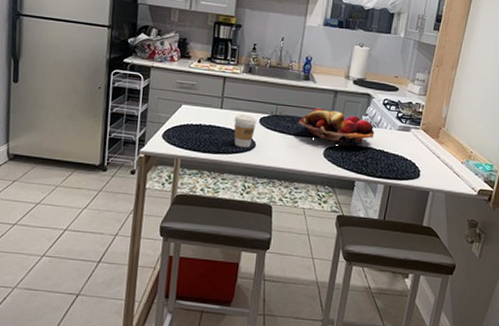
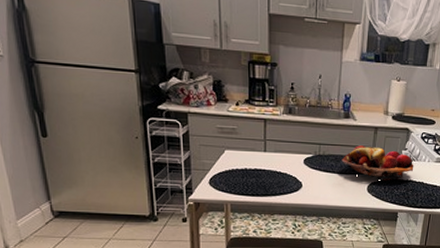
coffee cup: present [234,114,257,148] -> none [279,156,301,189]

